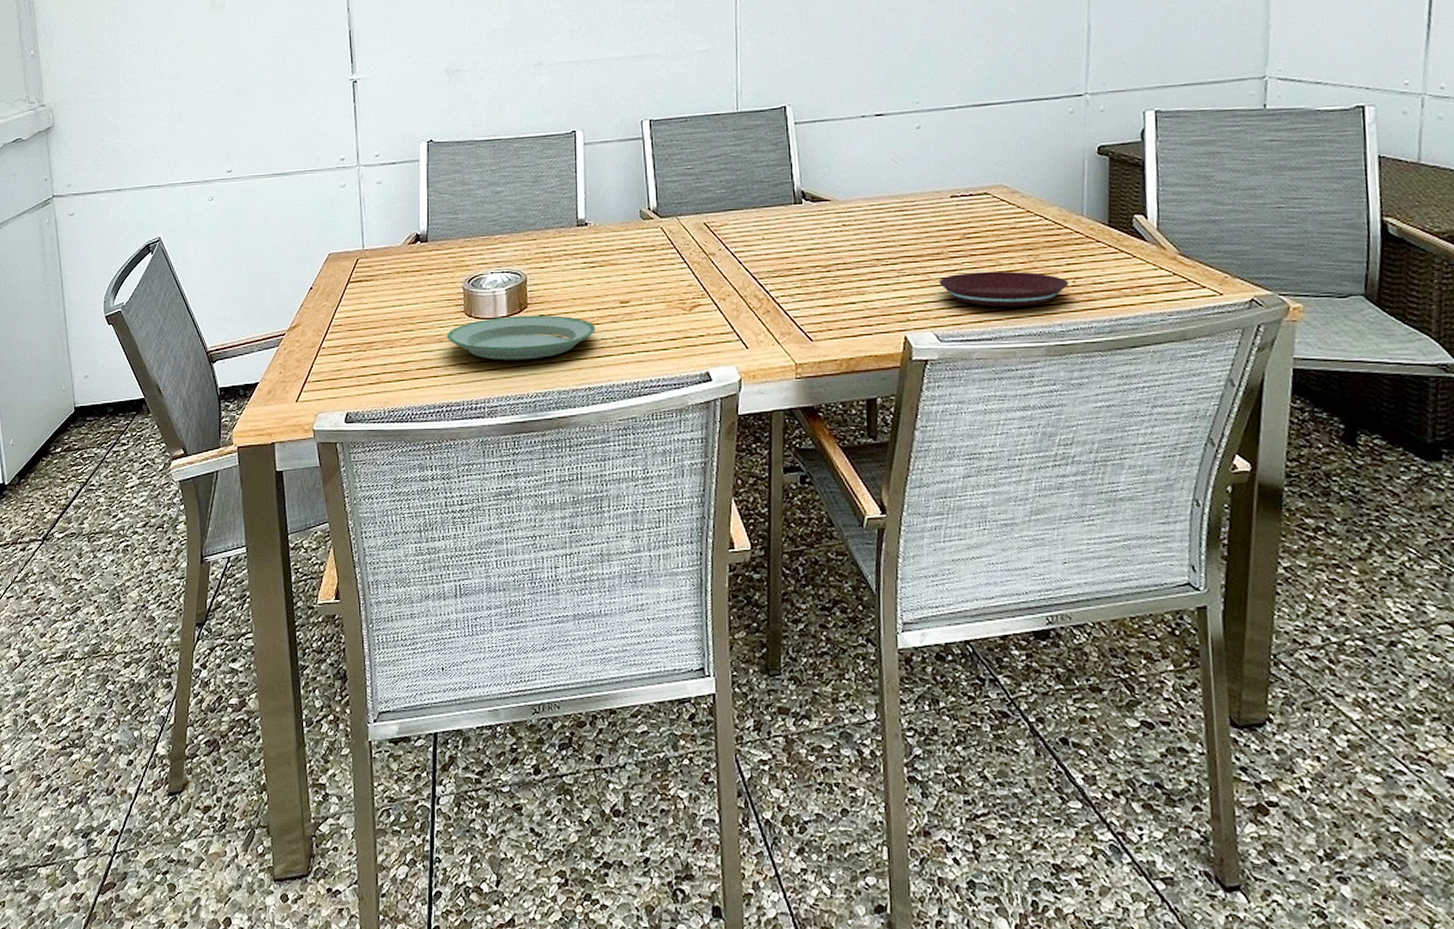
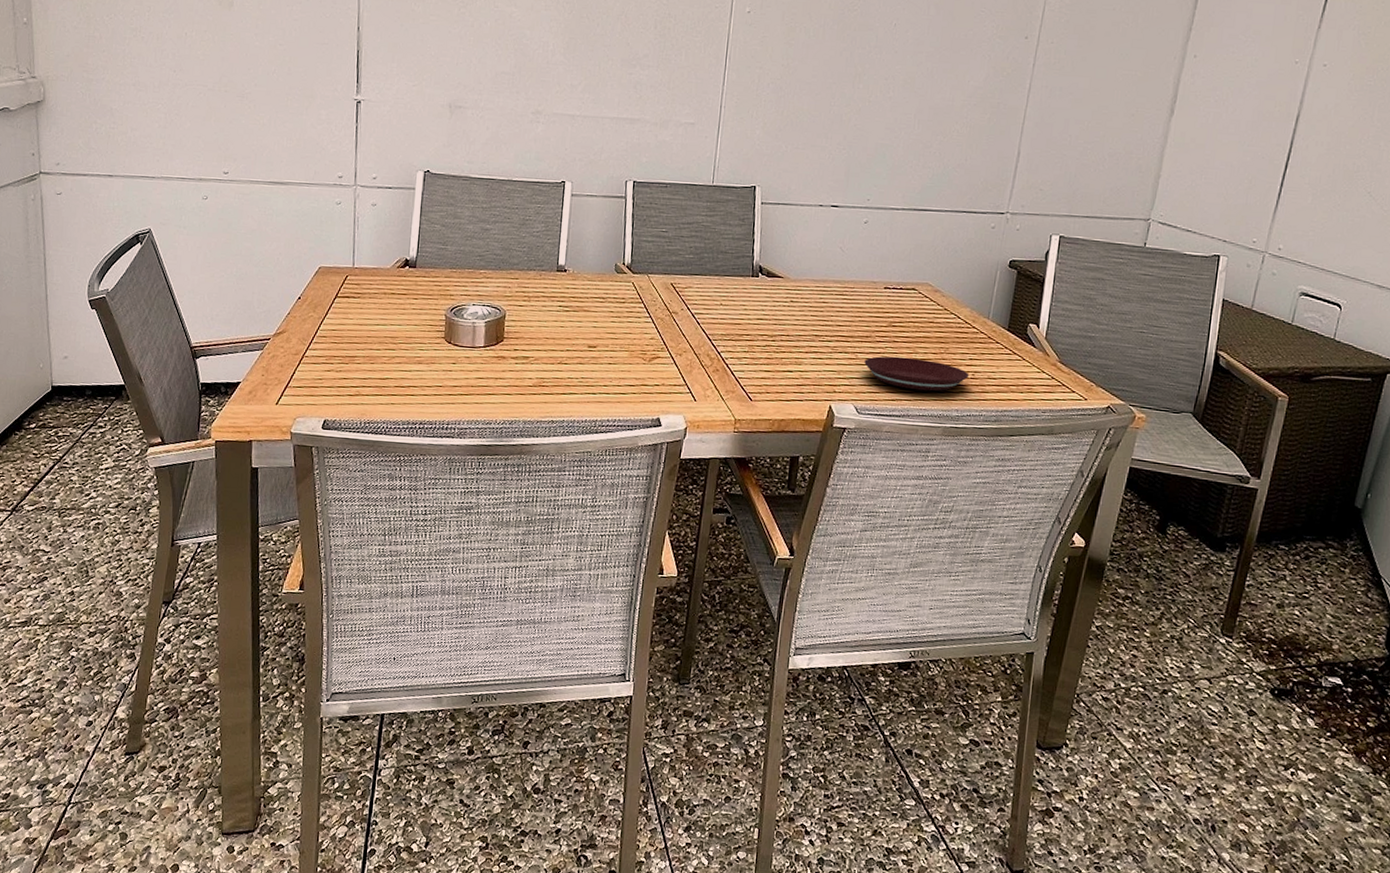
plate: present [446,315,596,361] -> none [425,347,564,390]

